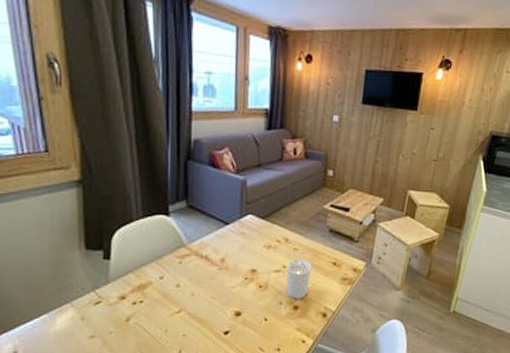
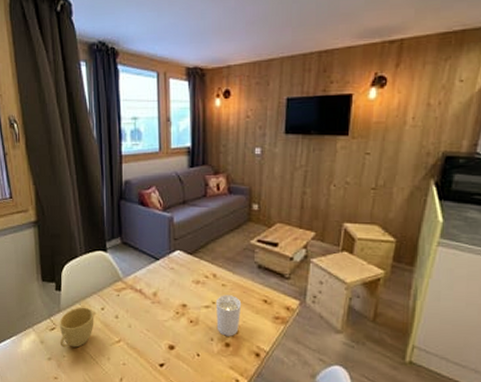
cup: none [106,276,151,323] -> present [59,307,94,348]

